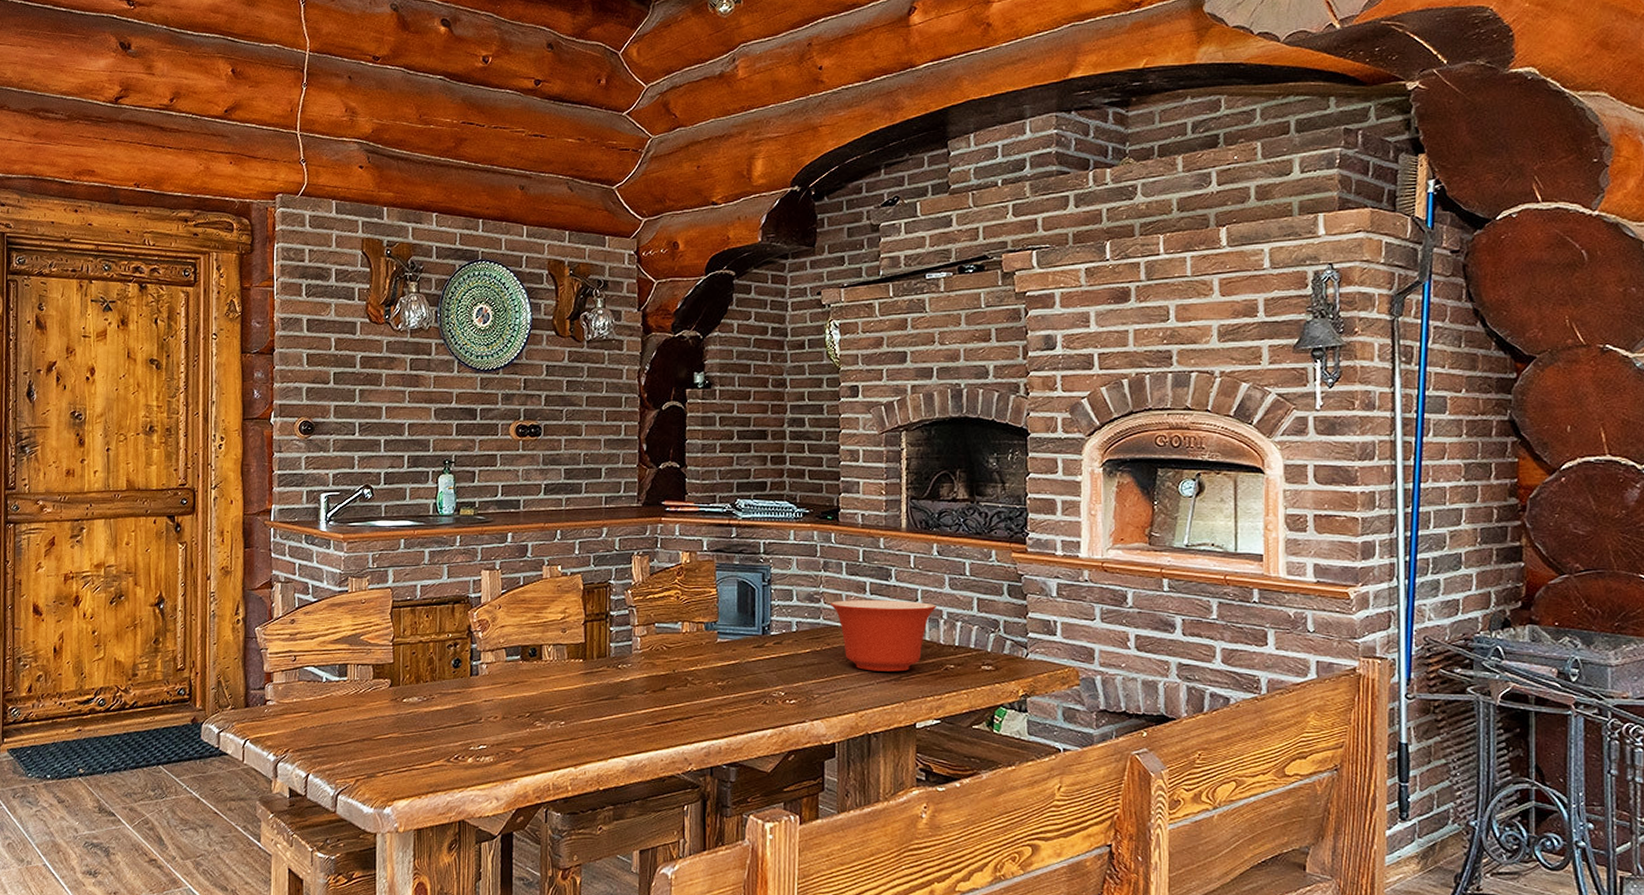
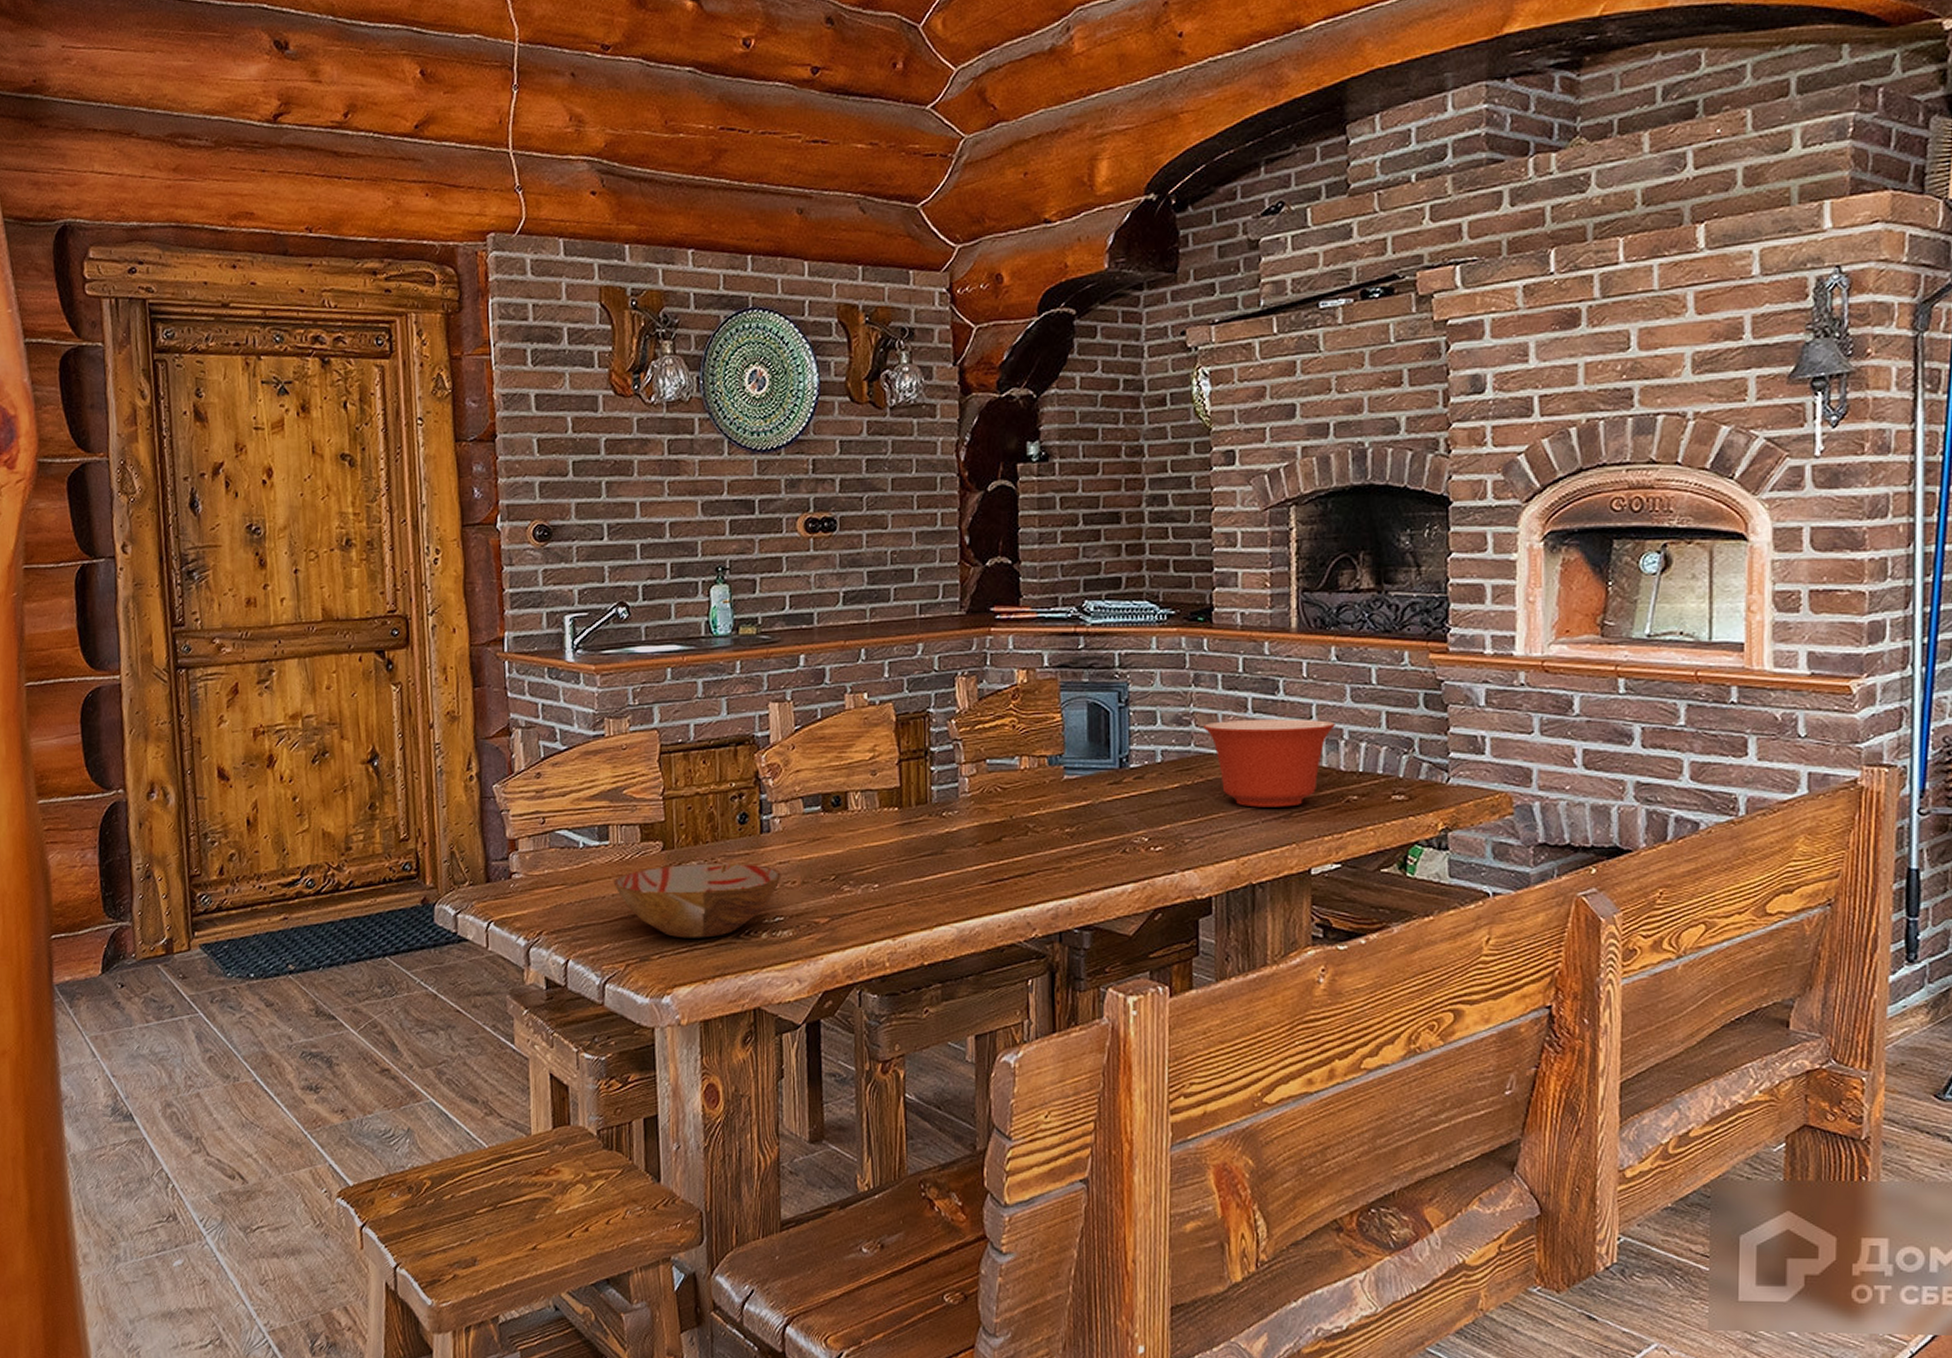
bowl: none [349,698,486,760] -> present [613,862,782,938]

